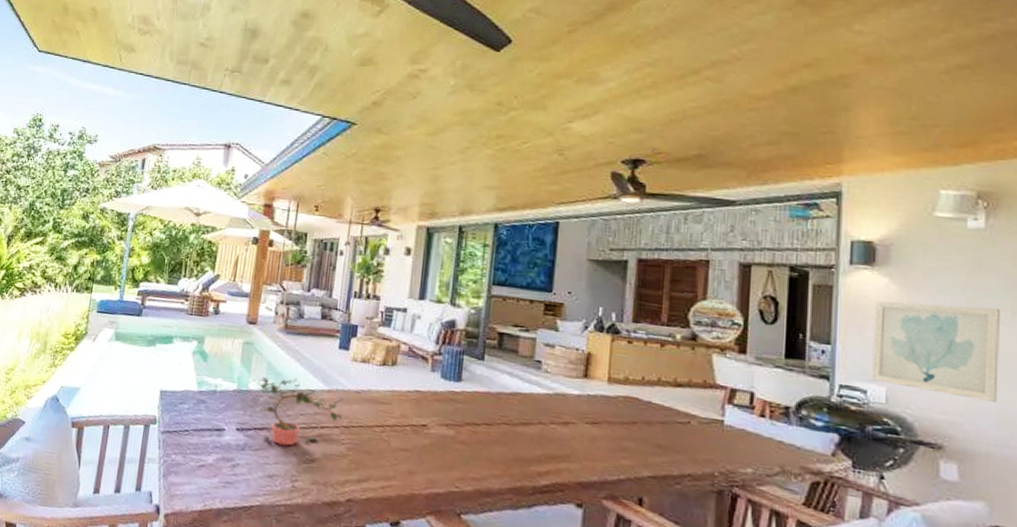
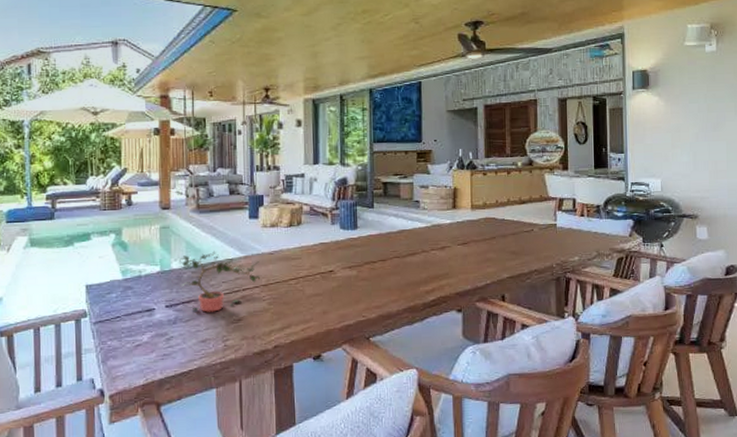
wall art: present [871,301,1000,402] -> none [650,110,729,178]

